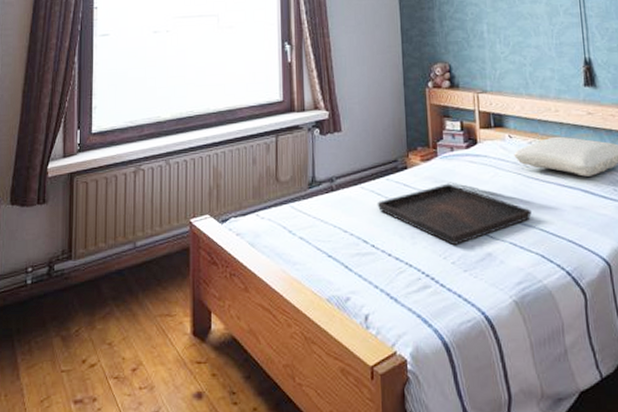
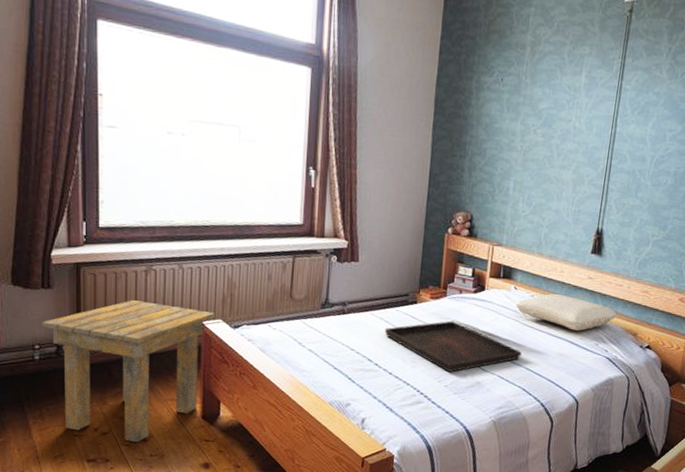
side table: none [35,205,202,373] -> present [41,300,215,442]

